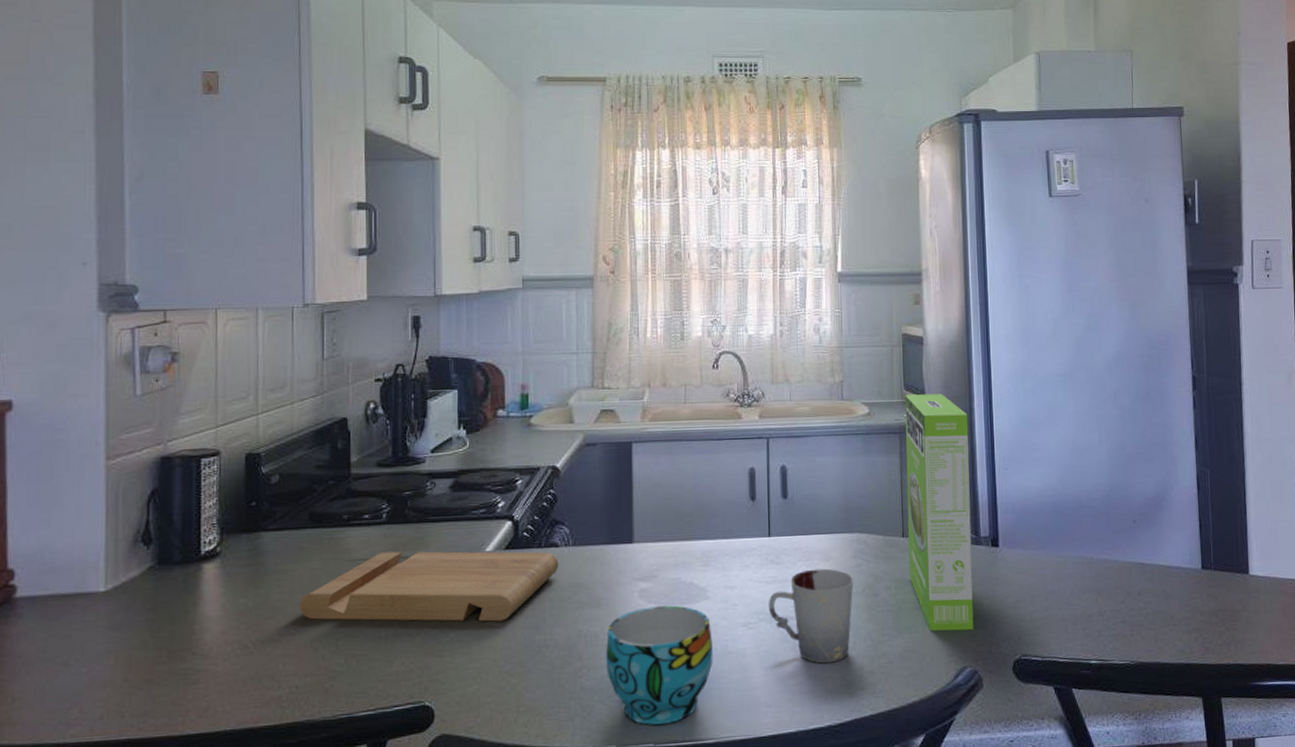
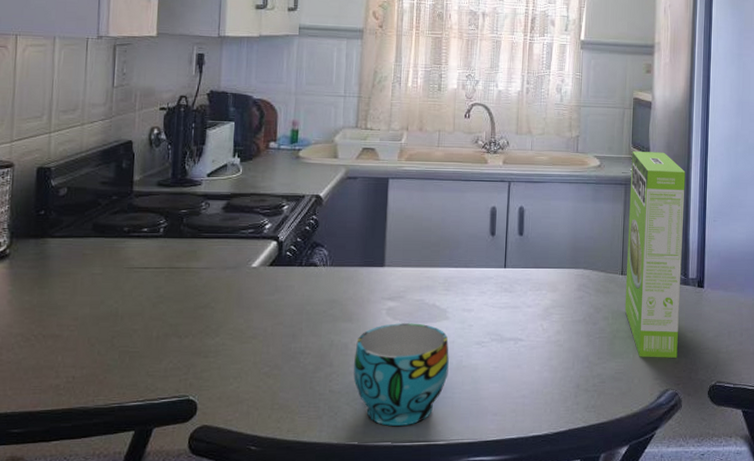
cutting board: present [300,551,559,622] -> none [80,262,317,329]
cup: present [768,568,854,664] -> none [499,298,577,380]

